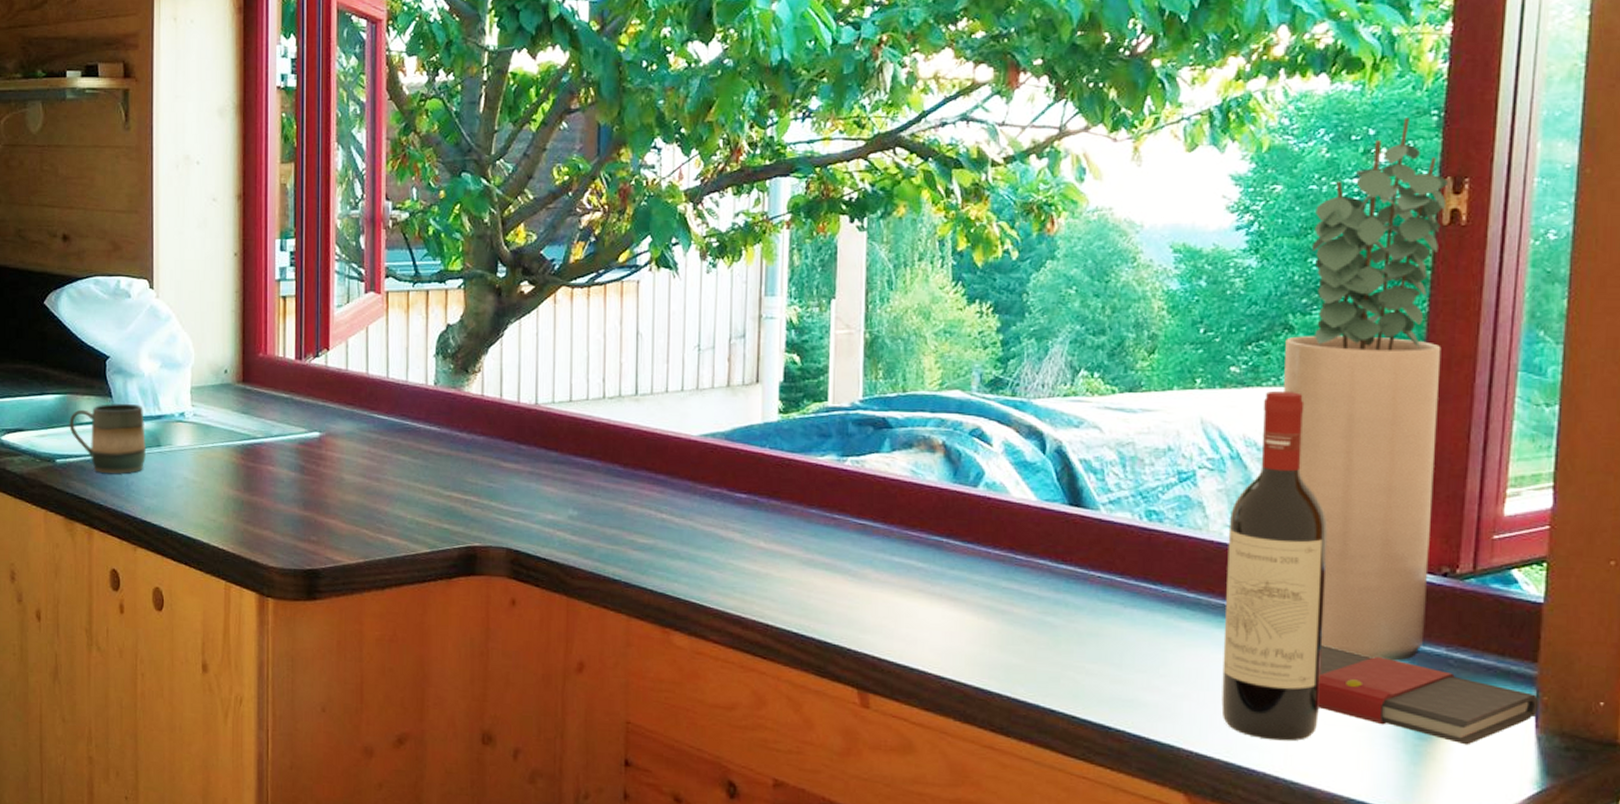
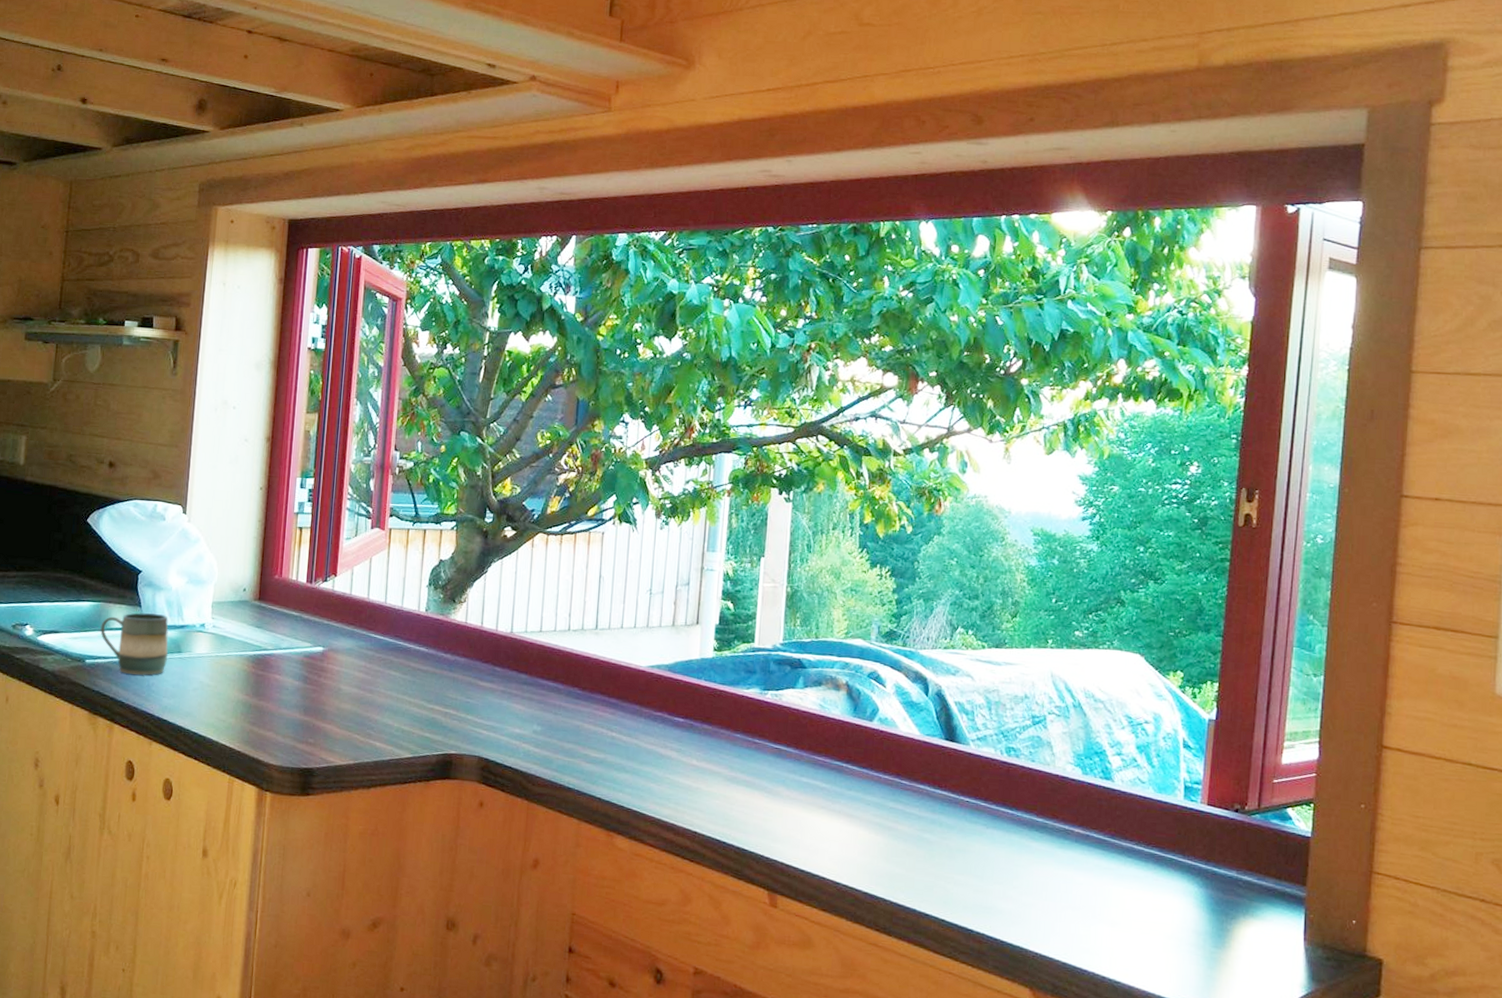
wine bottle: present [1221,390,1328,741] -> none [1061,652,1148,946]
vase: present [1284,118,1449,661] -> none [1116,439,1244,881]
book: present [1317,645,1540,745] -> none [1136,866,1307,954]

